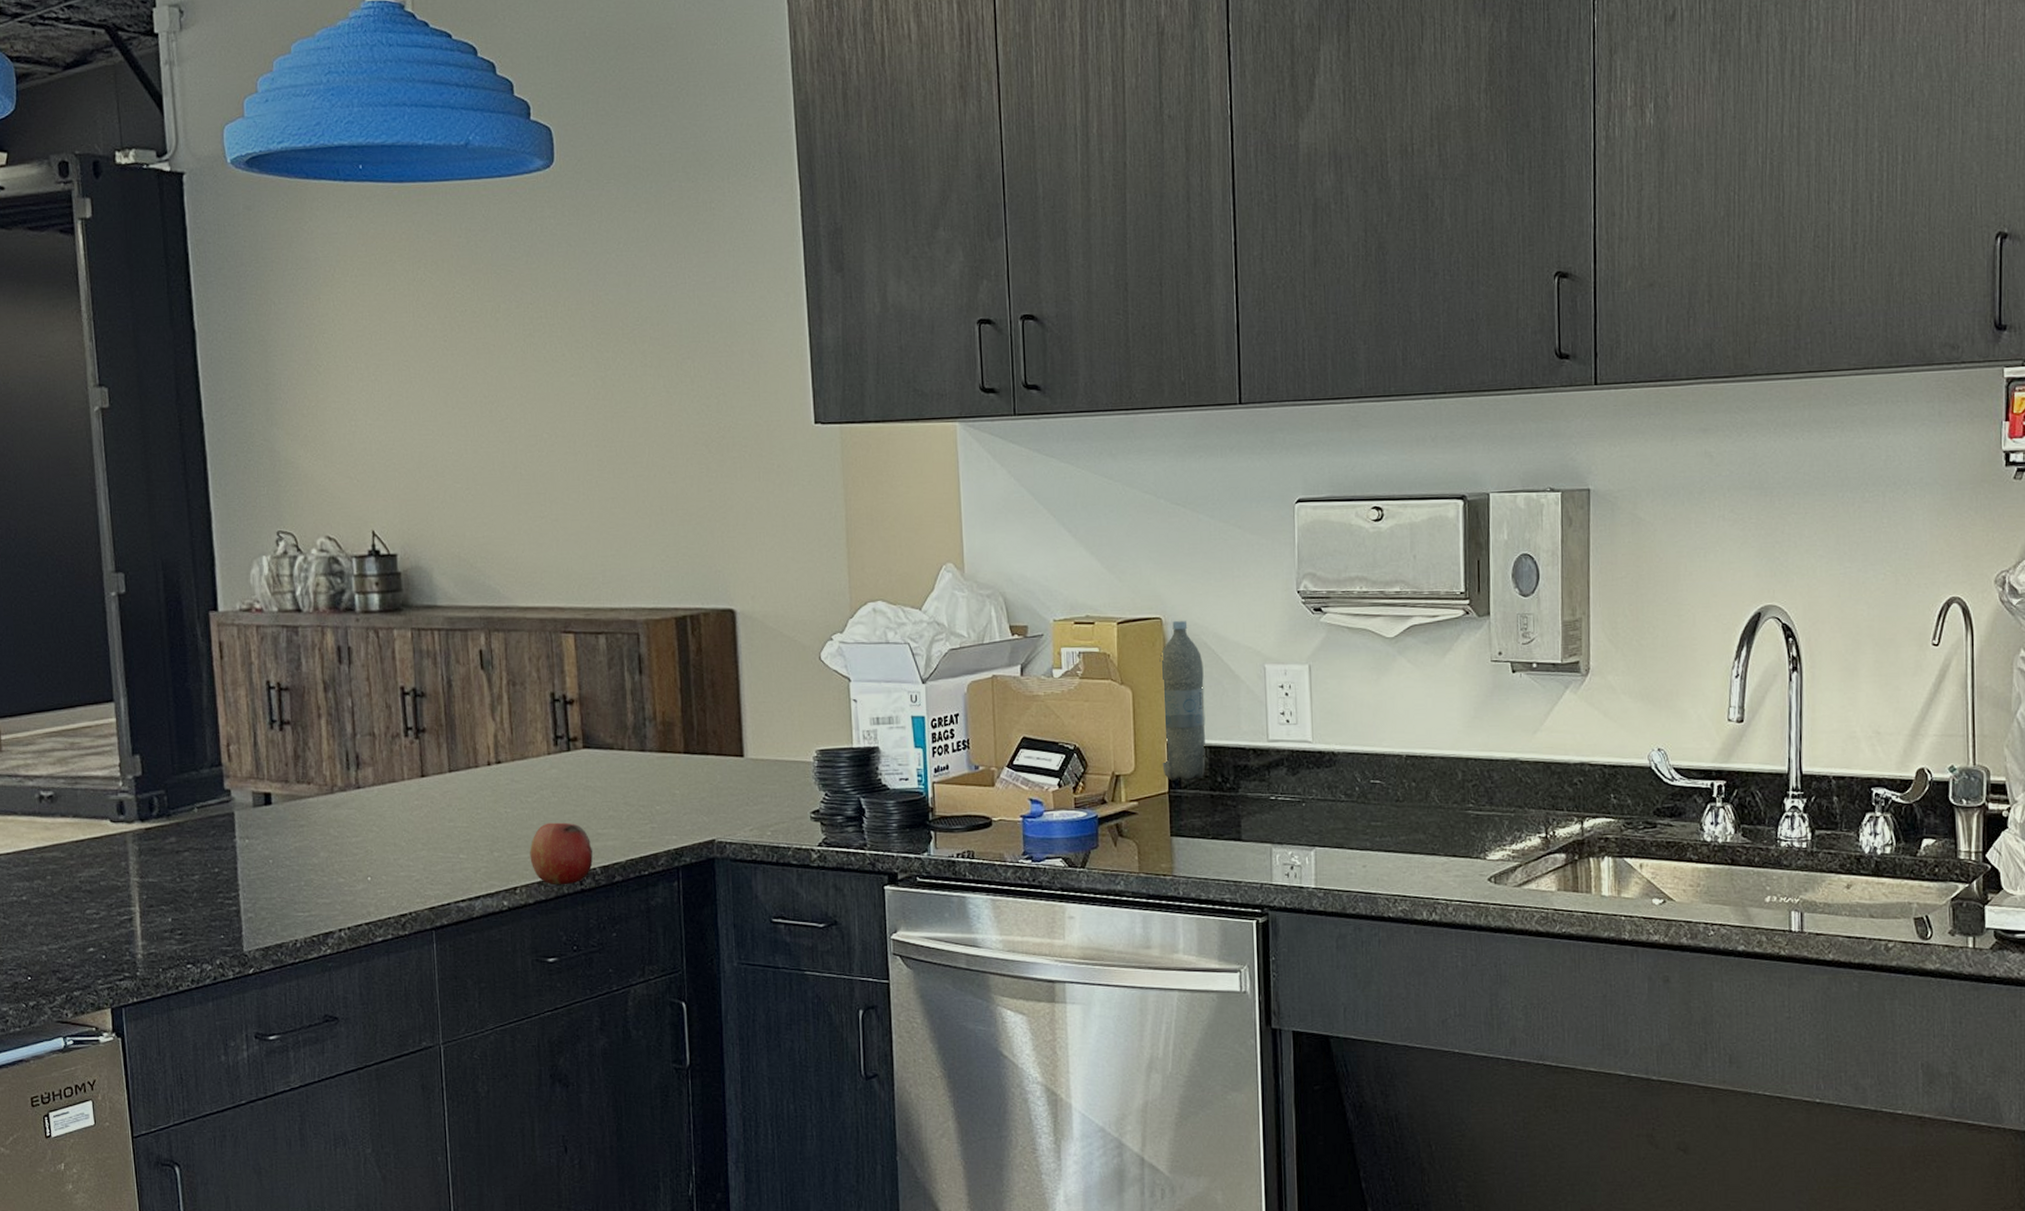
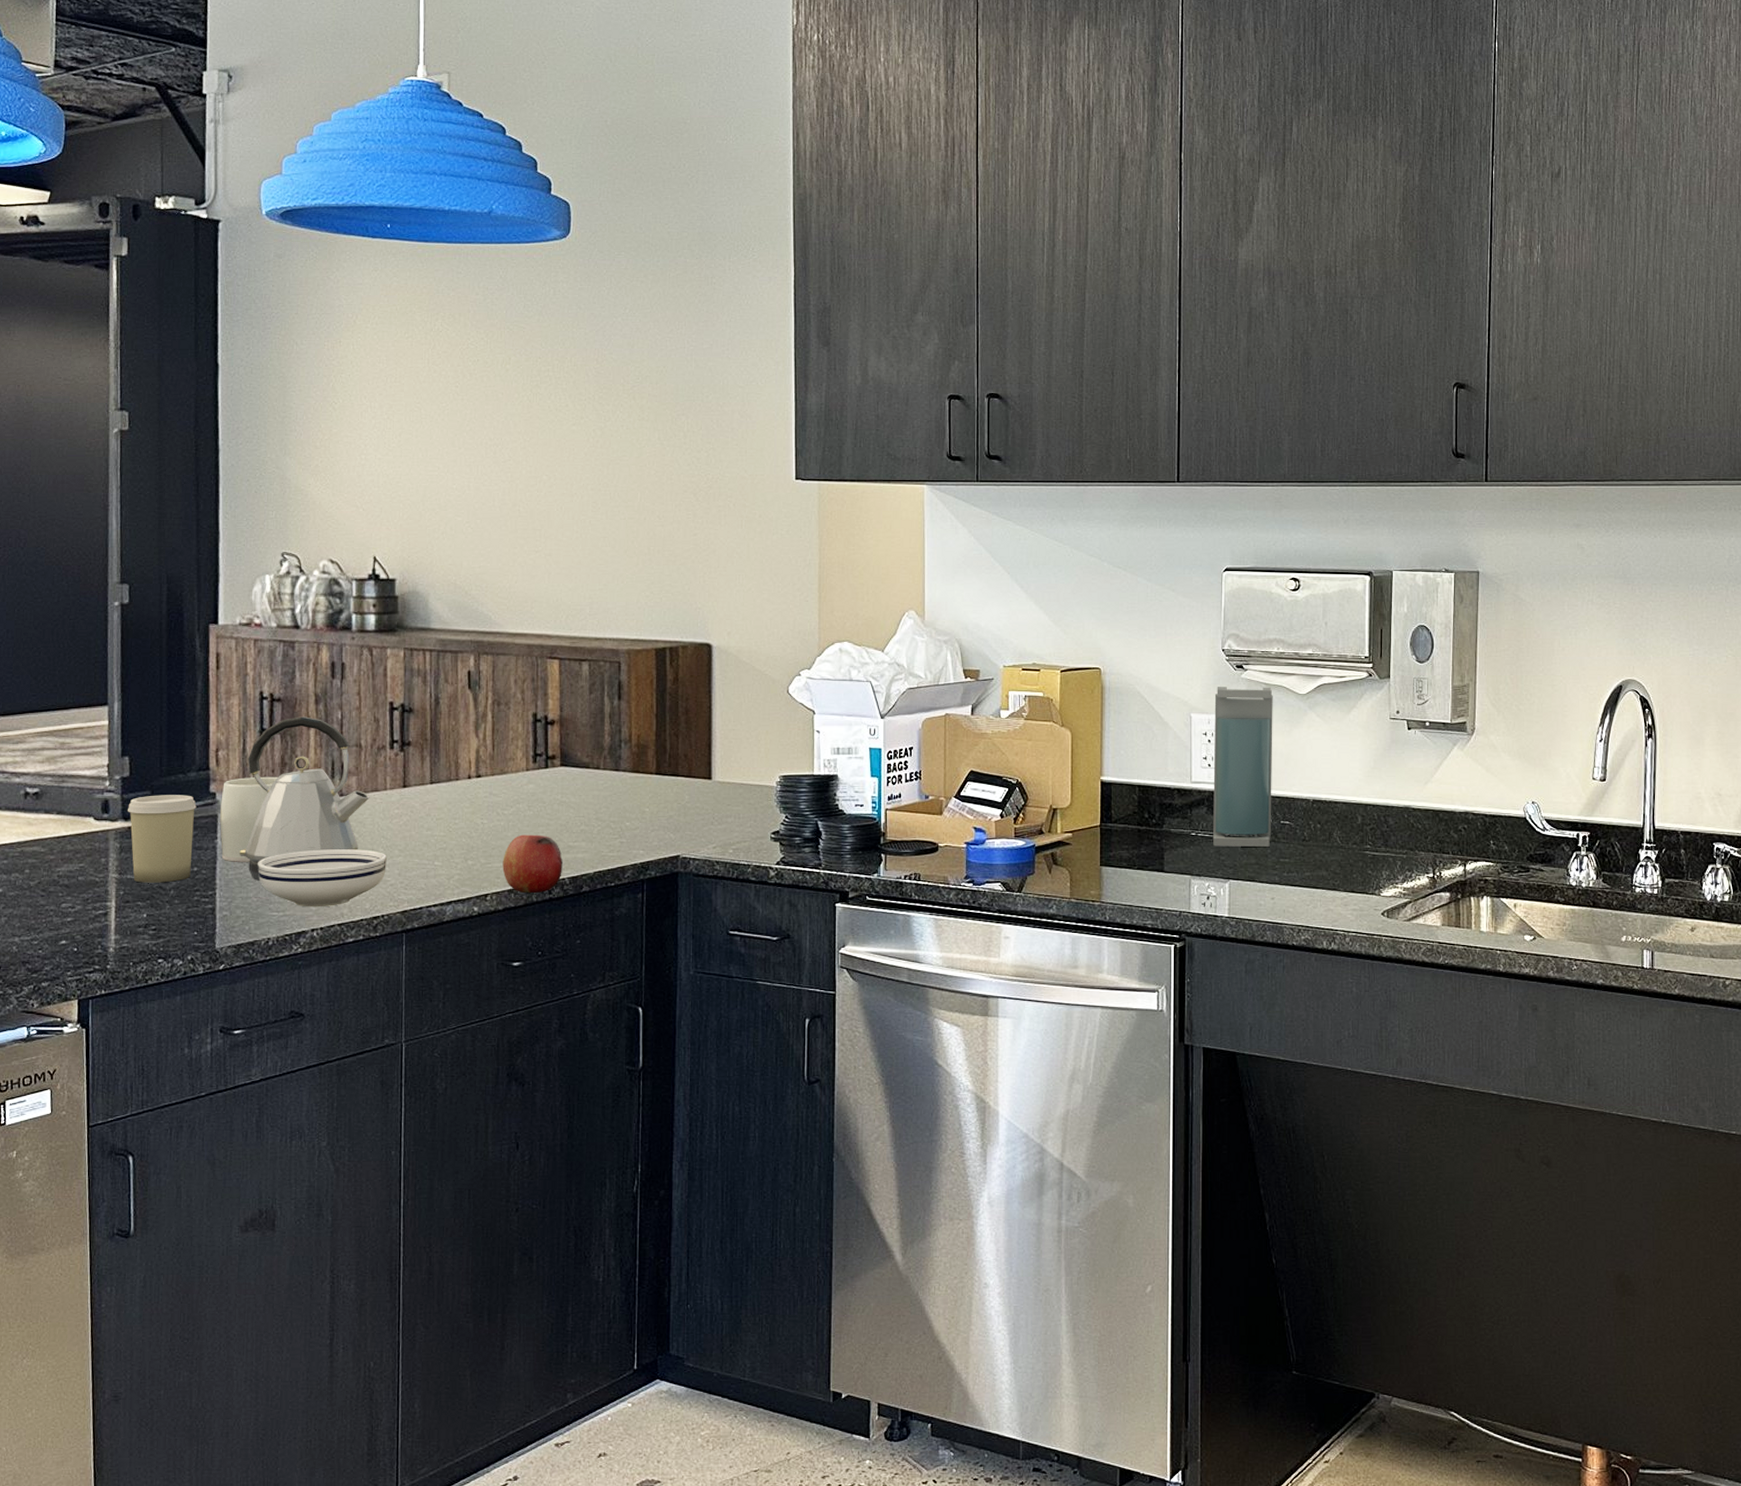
cup: none [143,793,212,886] -> present [128,795,197,883]
mug: none [236,770,292,863] -> present [220,776,278,863]
kettle: none [260,705,388,881] -> present [240,716,370,882]
bowl: none [279,844,410,907] -> present [257,849,387,908]
water bottle: present [1159,620,1206,781] -> none [1096,671,1136,816]
soap dispenser: none [1290,631,1360,811] -> present [1213,687,1273,847]

